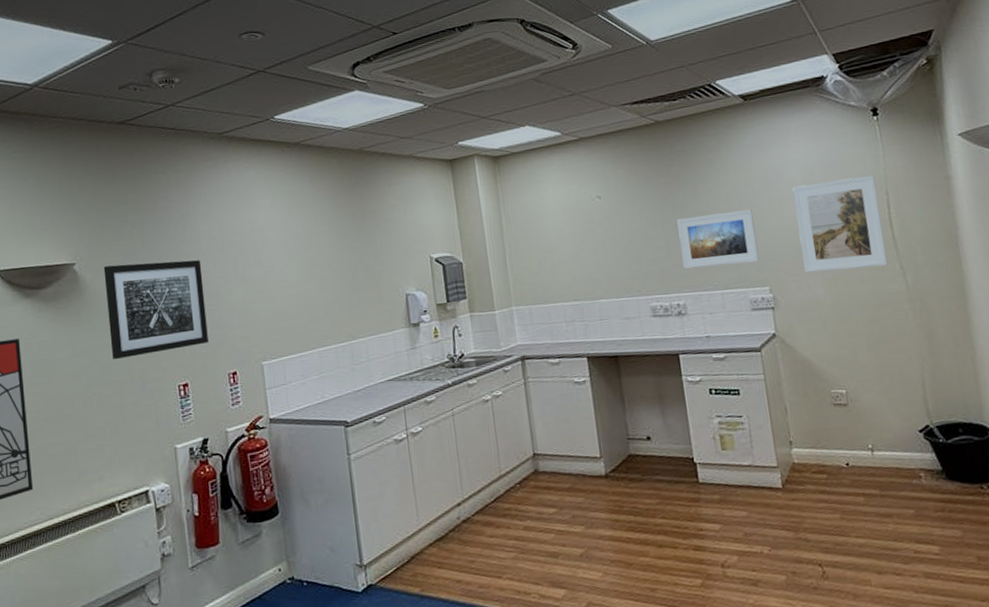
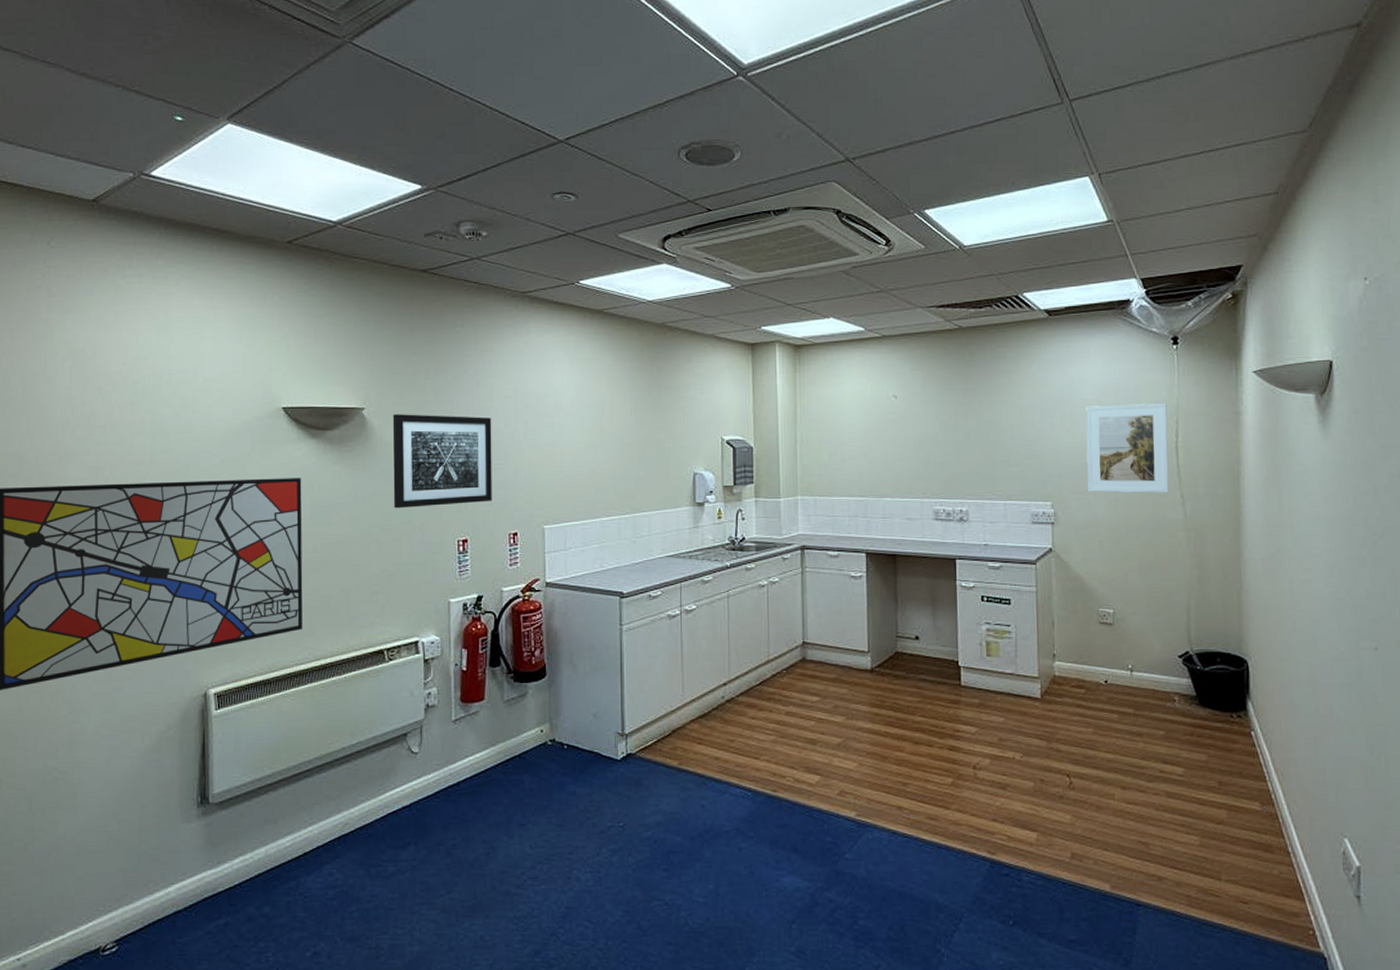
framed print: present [676,209,760,269] -> none [969,424,1046,477]

